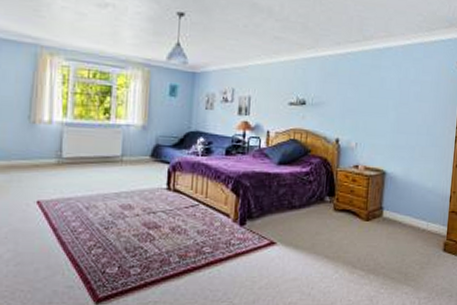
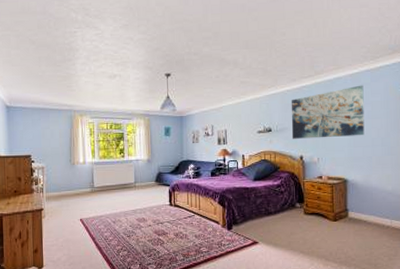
wall art: none [328,60,415,121] -> present [291,85,365,139]

